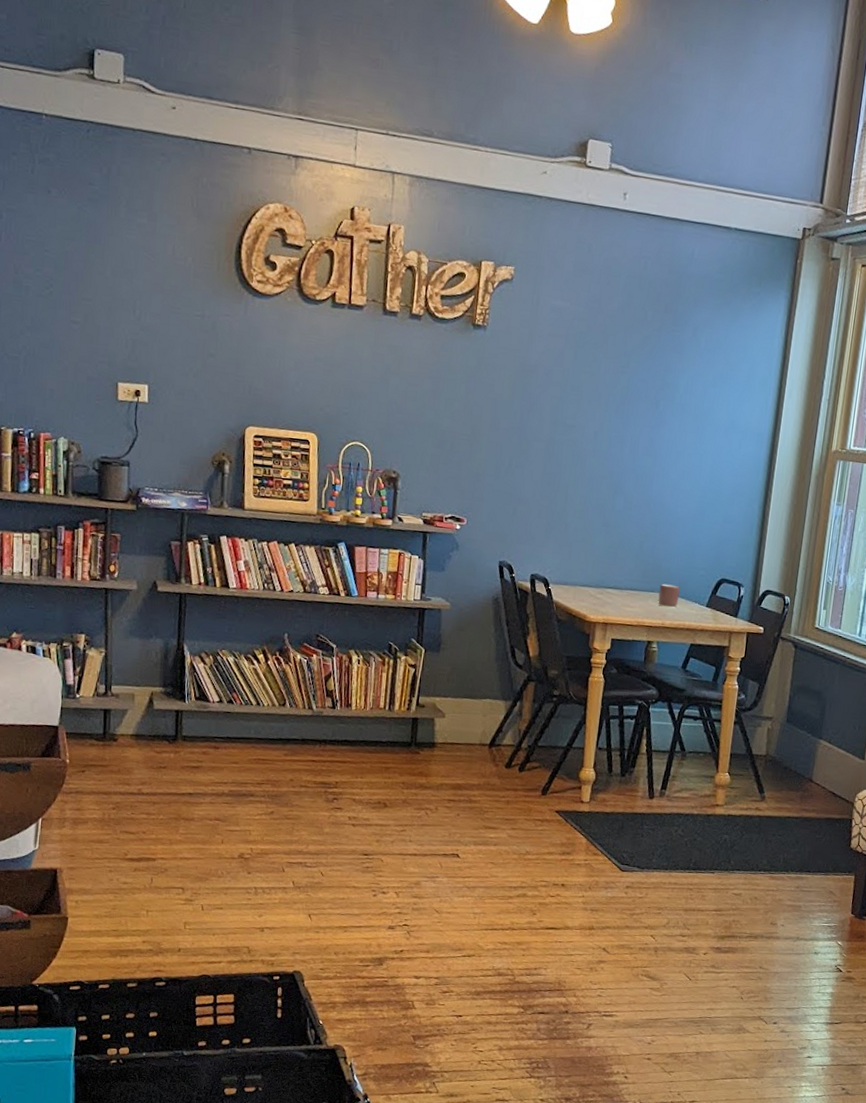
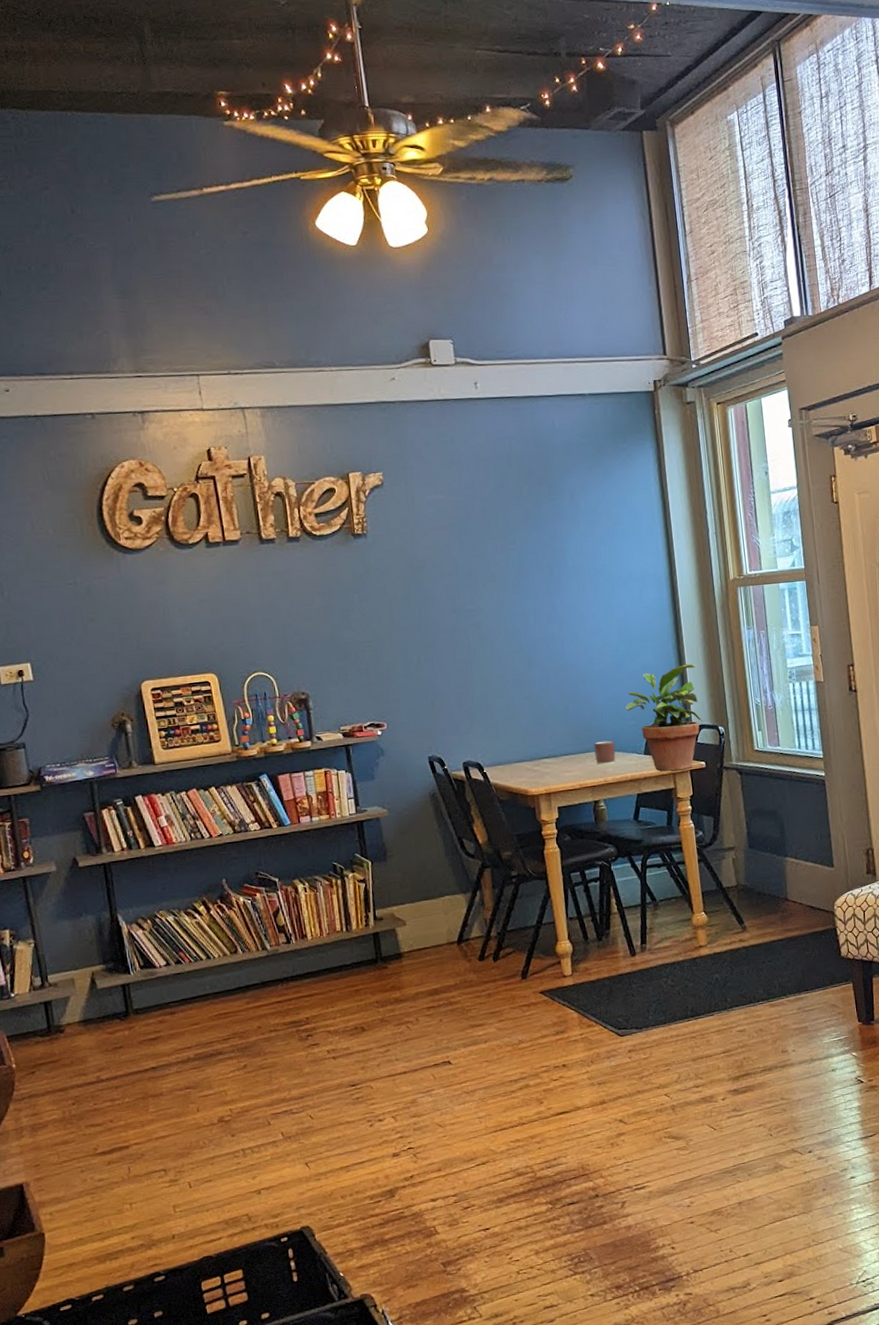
potted plant: none [698,526,779,631] -> present [625,663,703,772]

